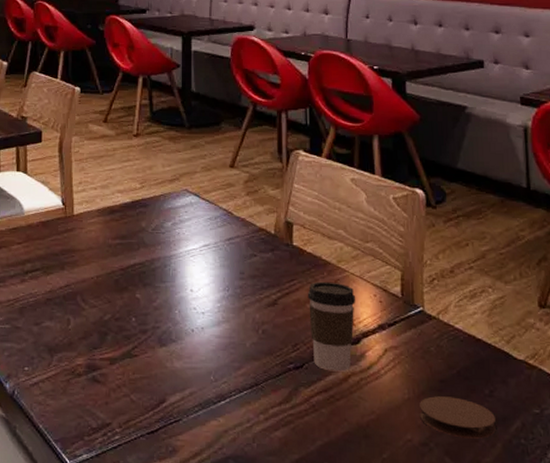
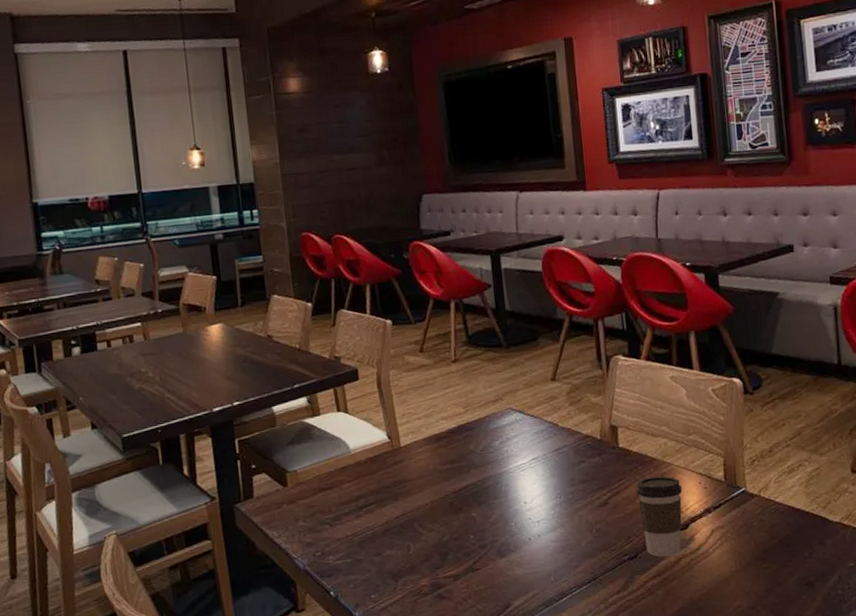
coaster: present [420,396,497,439] -> none [746,563,816,597]

